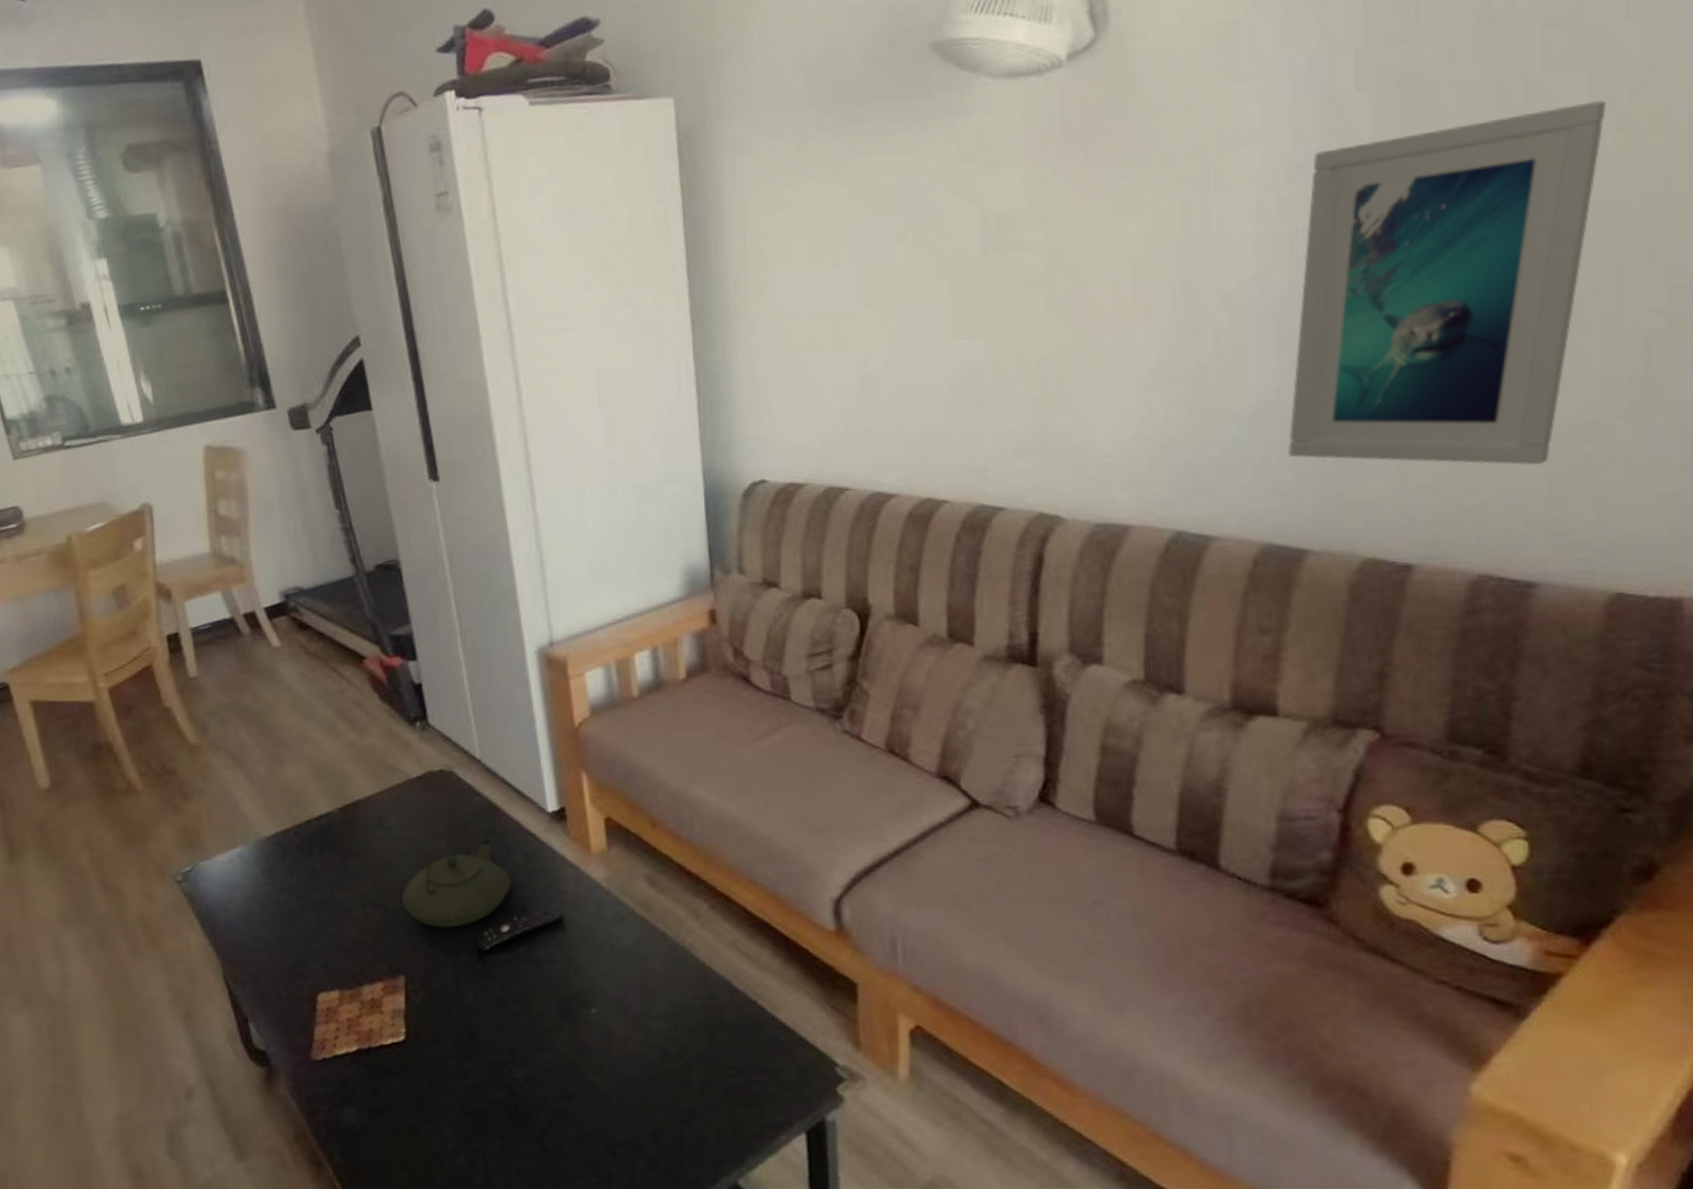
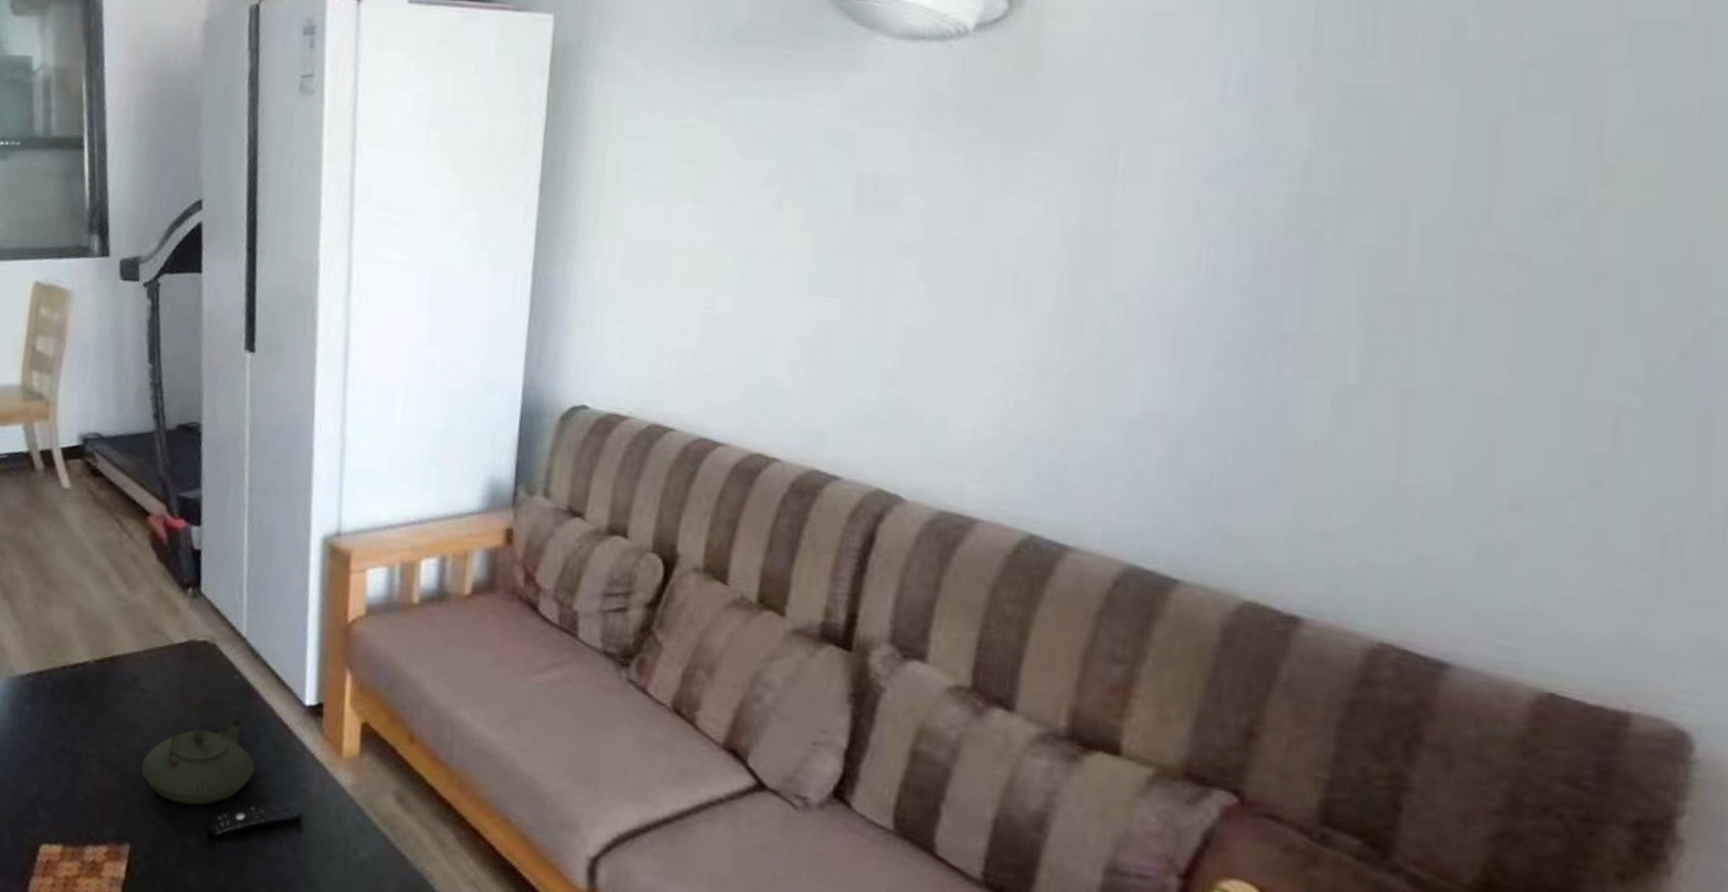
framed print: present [1287,100,1606,466] -> none [1168,148,1591,534]

